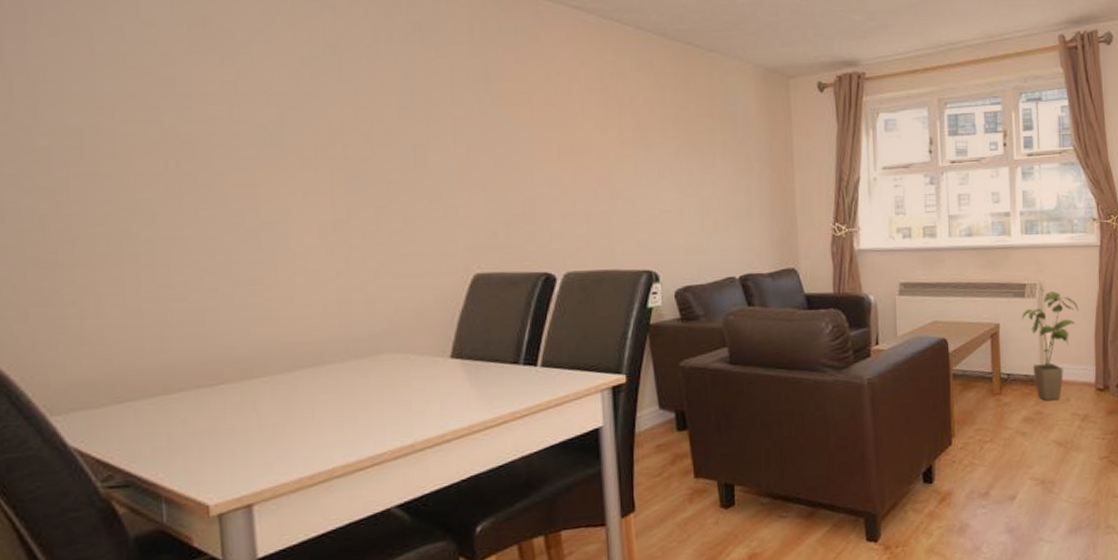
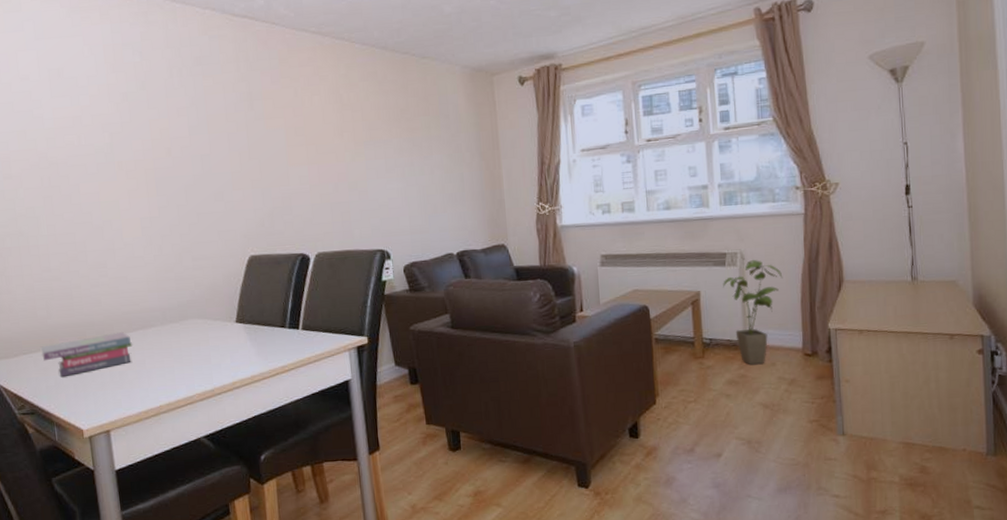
books: none [146,371,297,433] -> present [40,332,133,377]

